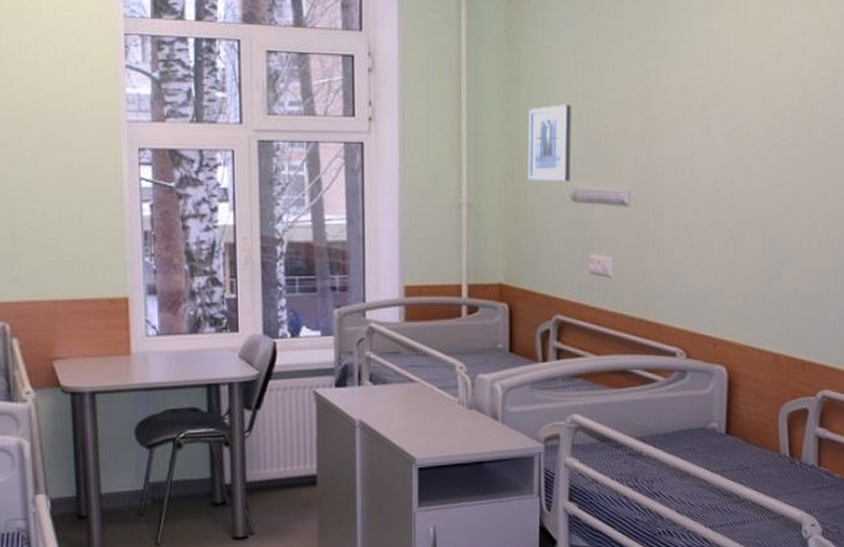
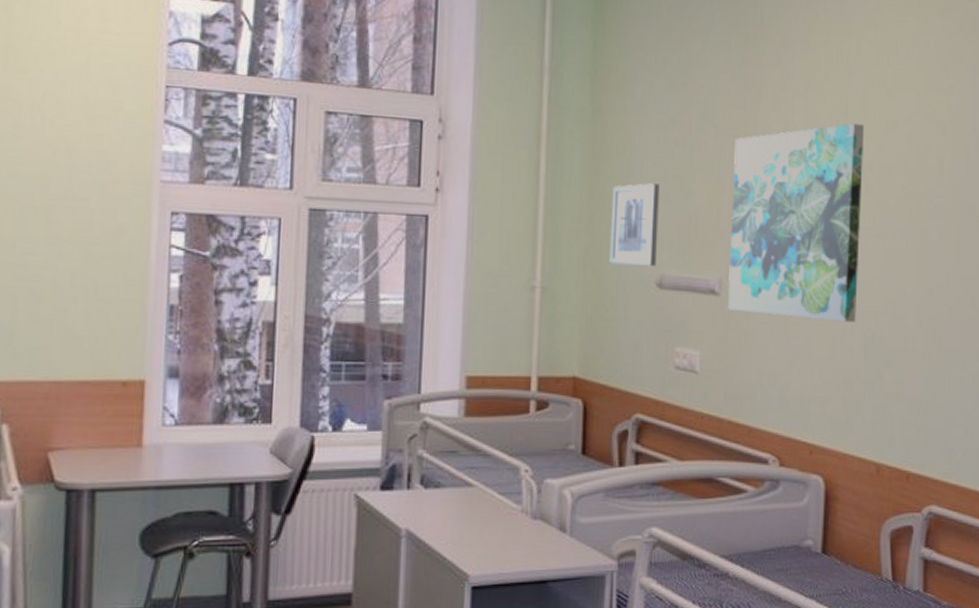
wall art: none [637,39,762,226] -> present [728,123,865,322]

